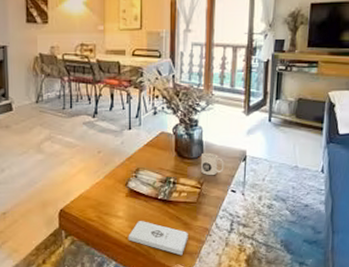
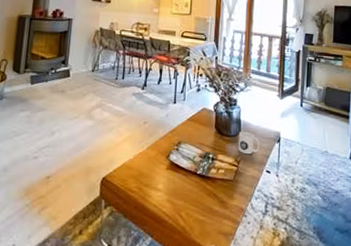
notepad: present [128,221,188,256] -> none [165,195,224,236]

